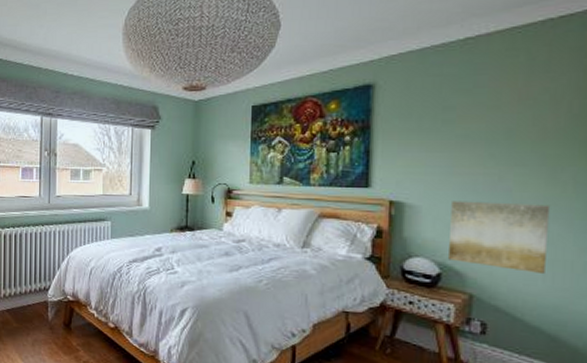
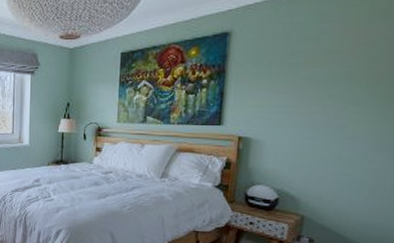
wall art: present [449,201,551,275] -> none [286,136,378,199]

